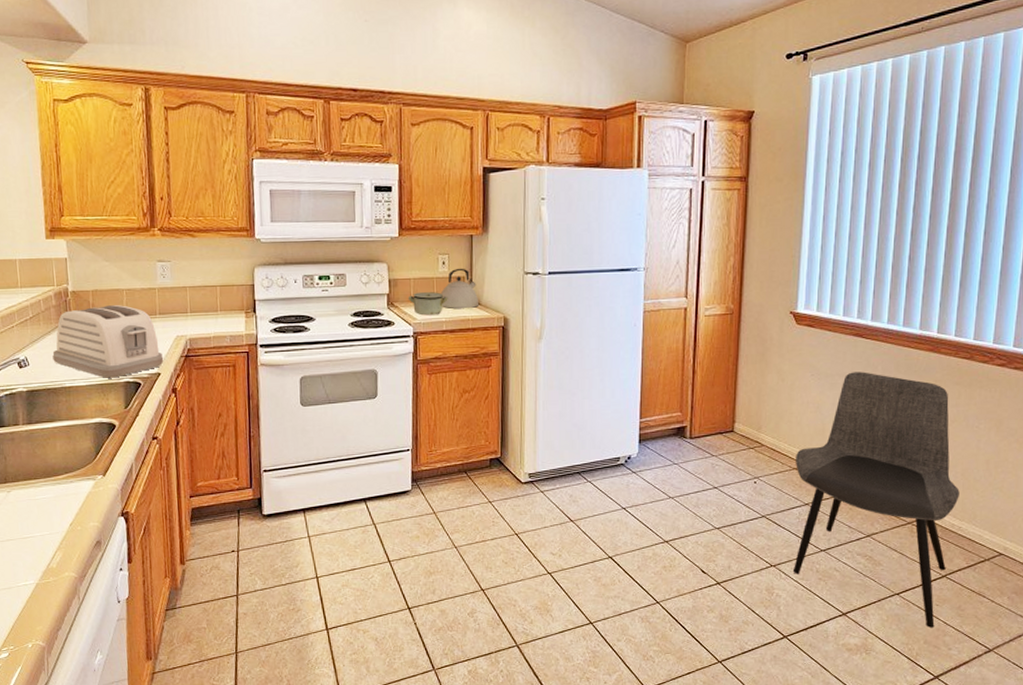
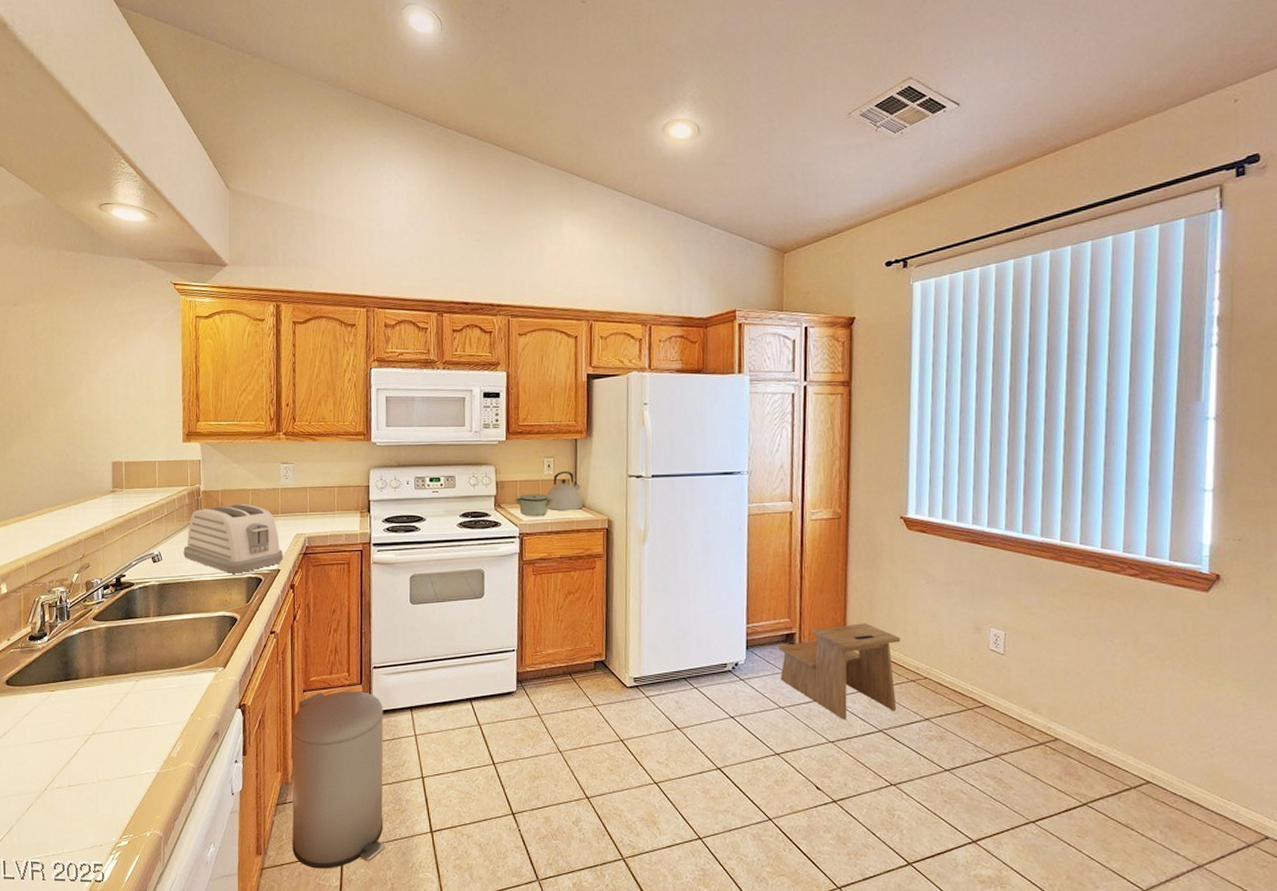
pedal bin: none [178,495,281,670] -> present [291,691,386,869]
step stool: none [669,415,786,507] -> present [778,623,901,719]
dining chair: present [792,372,960,628] -> none [913,580,1096,862]

